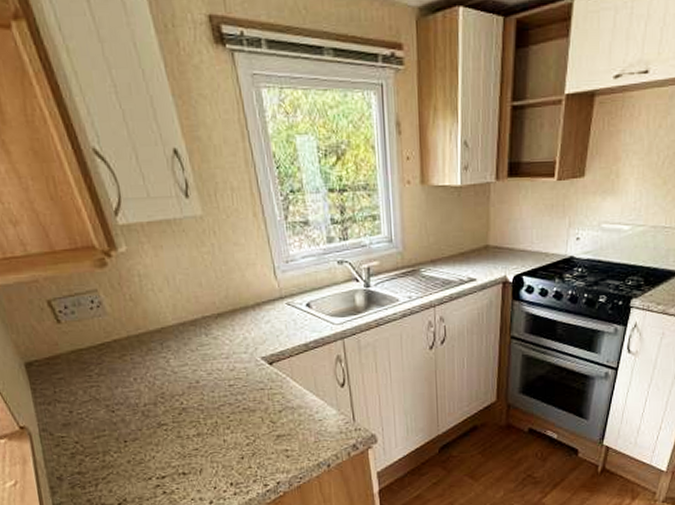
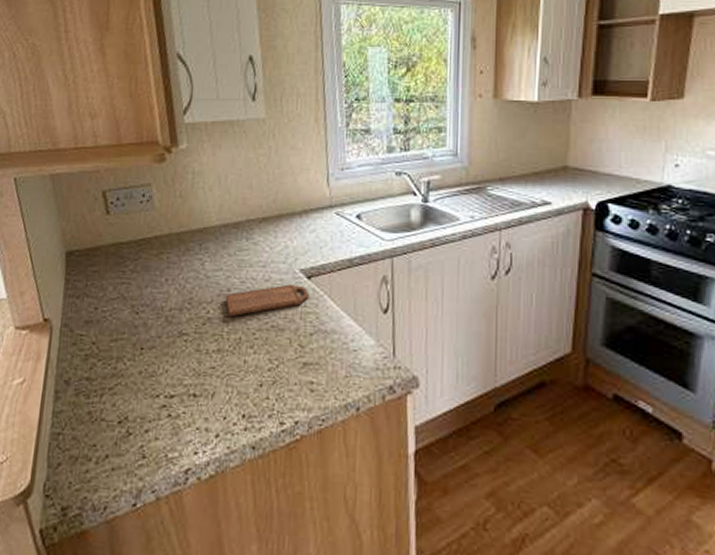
cutting board: none [195,371,273,405] -> present [225,284,309,317]

